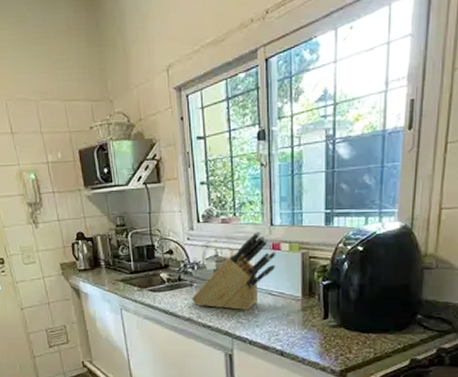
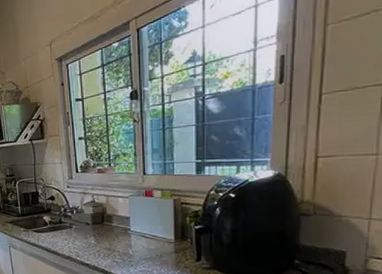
knife block: present [192,231,276,310] -> none [71,179,149,250]

